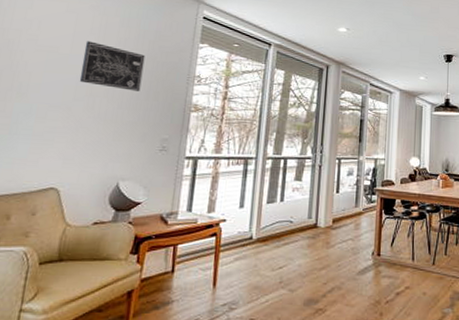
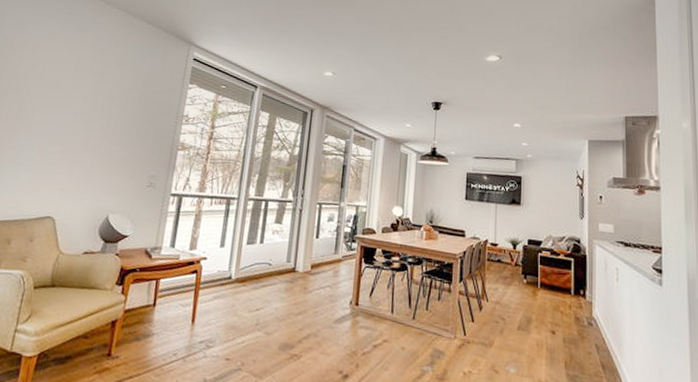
wall art: present [79,41,145,91] -> none [77,79,138,128]

